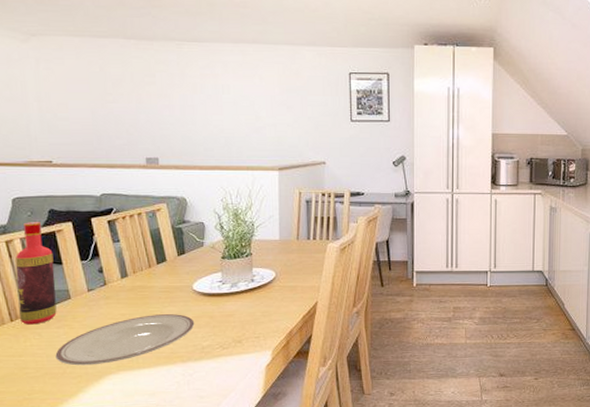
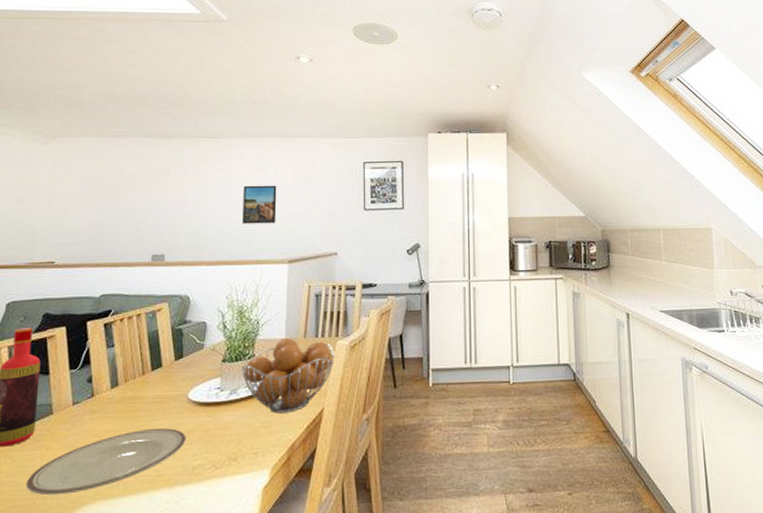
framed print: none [230,92,265,131] -> present [243,185,277,224]
fruit basket: none [241,240,326,305] -> present [242,338,335,414]

